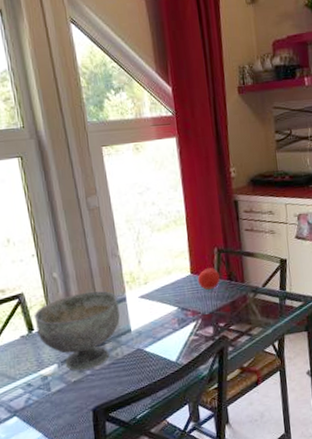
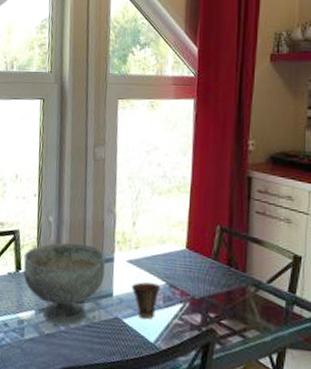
cup: none [147,310,174,344] -> present [131,282,160,320]
fruit: present [197,266,221,290] -> none [192,244,219,271]

